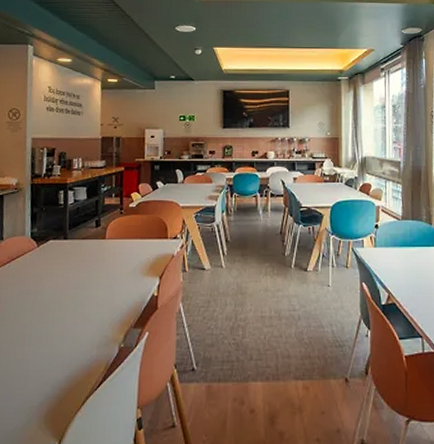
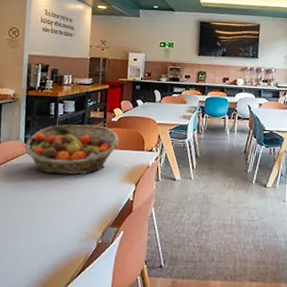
fruit basket: none [31,213,139,272] -> present [24,124,119,175]

